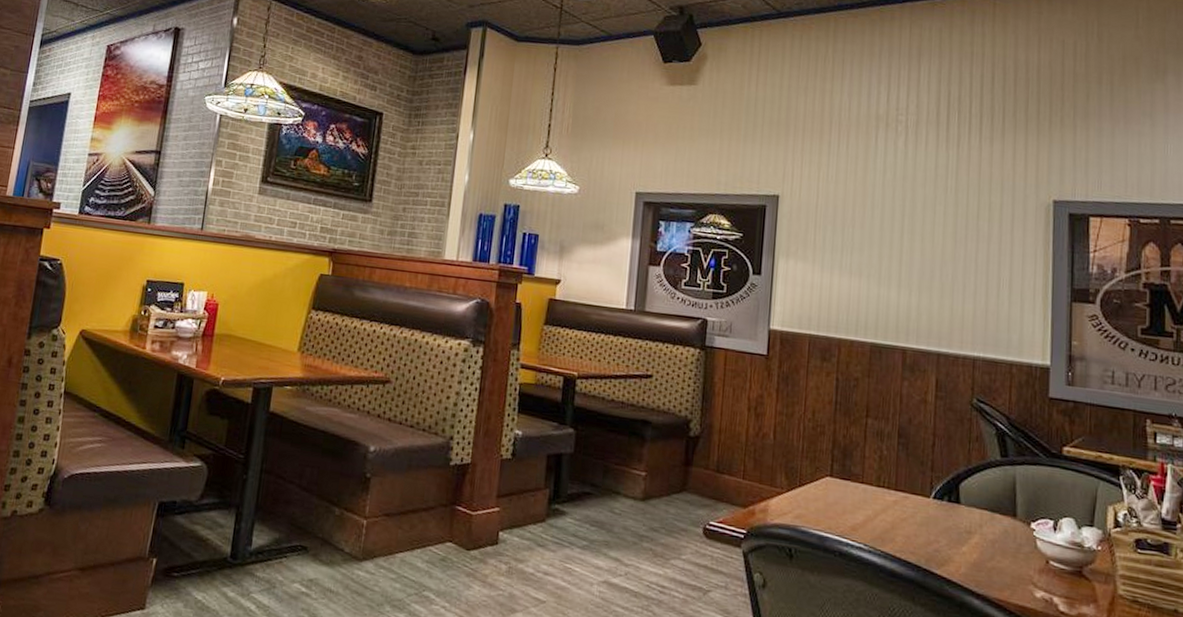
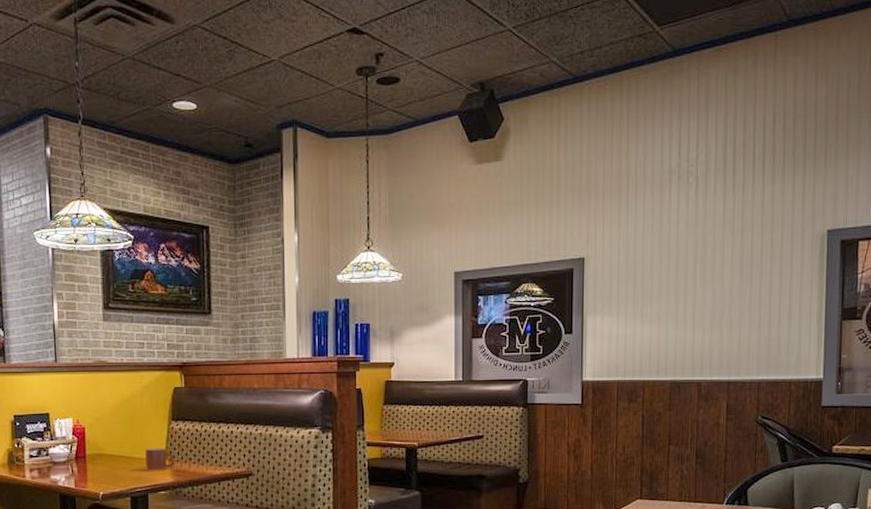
mug: none [275,335,308,364] -> present [145,448,175,472]

